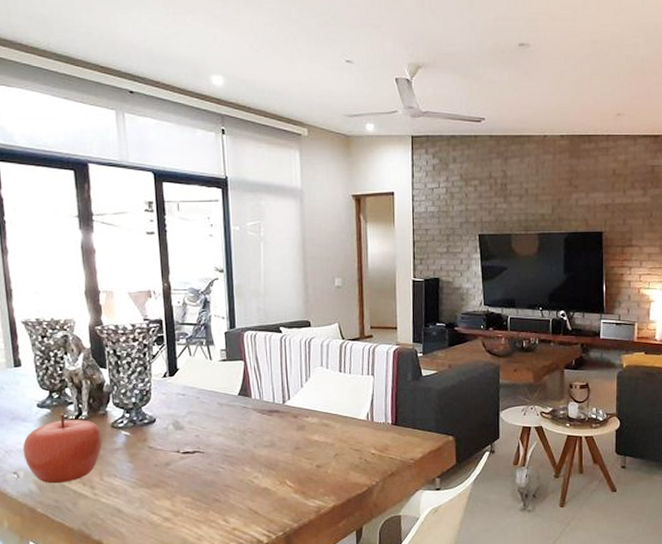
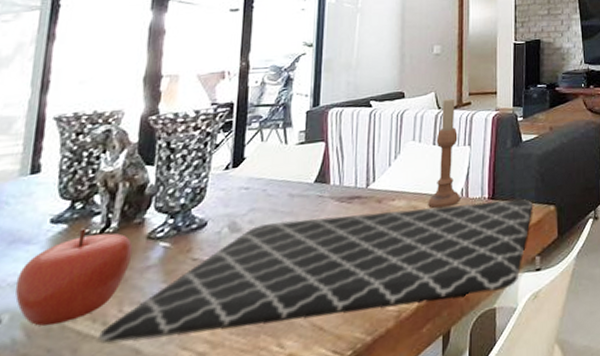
placemat: none [88,424,433,503] -> present [97,199,533,342]
candlestick: none [338,329,366,428] -> present [428,97,460,209]

